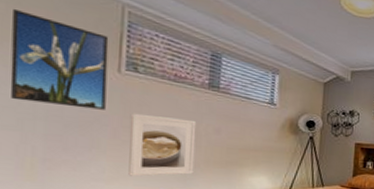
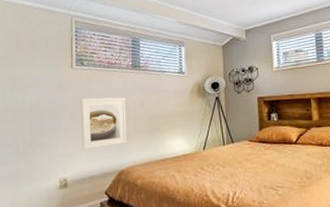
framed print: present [10,8,109,110] -> none [10,36,65,101]

